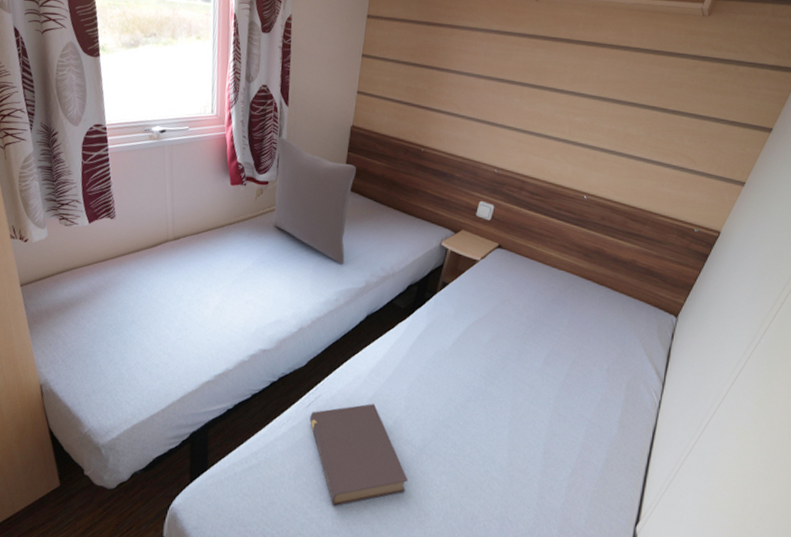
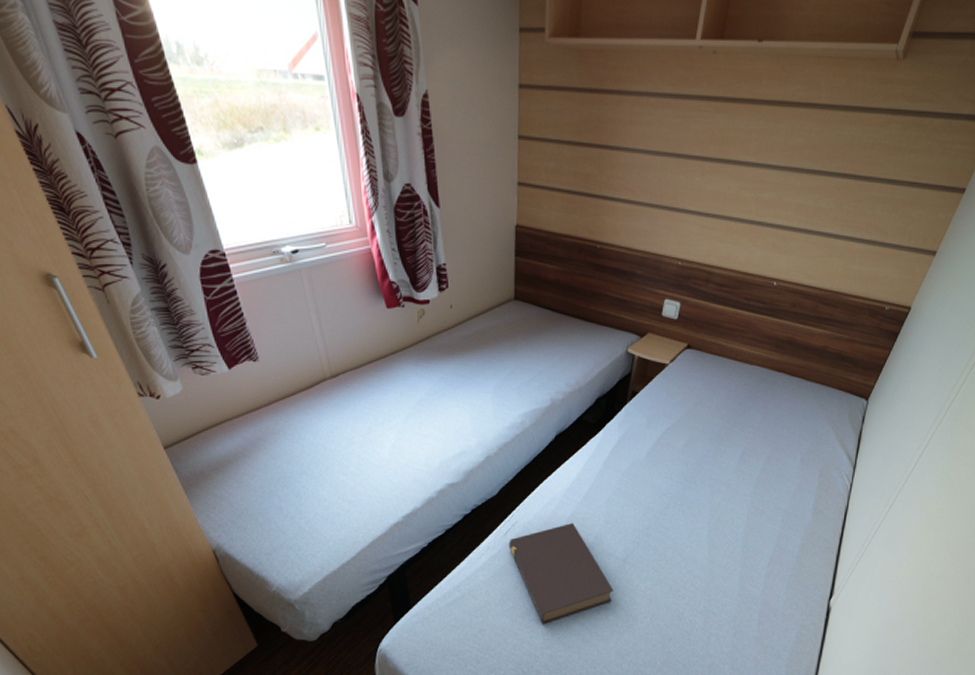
pillow: present [273,137,356,265] -> none [434,246,527,384]

